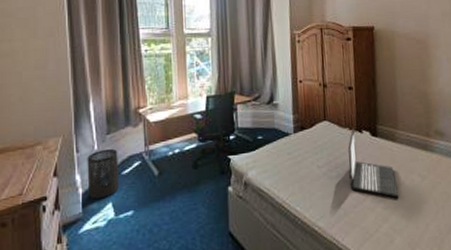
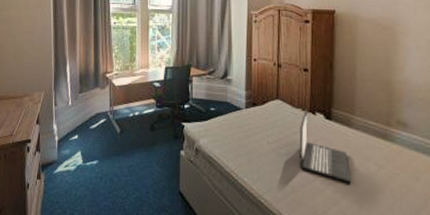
trash can: present [87,148,119,199] -> none [62,105,88,147]

